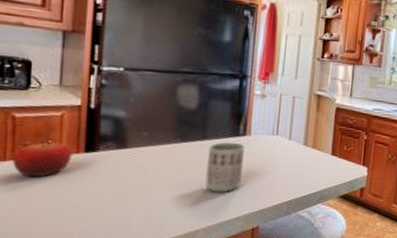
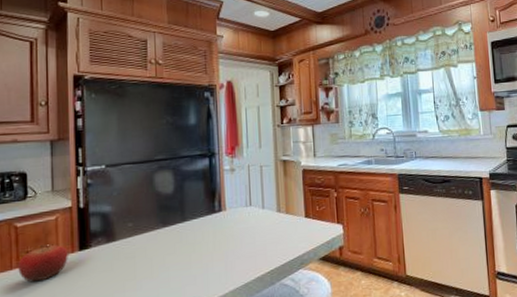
cup: present [205,142,244,193] -> none [189,219,223,273]

